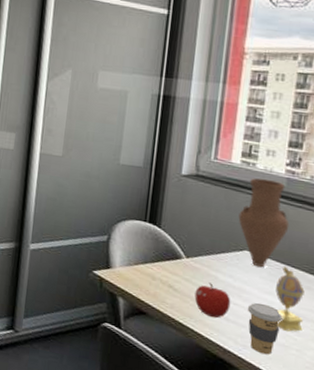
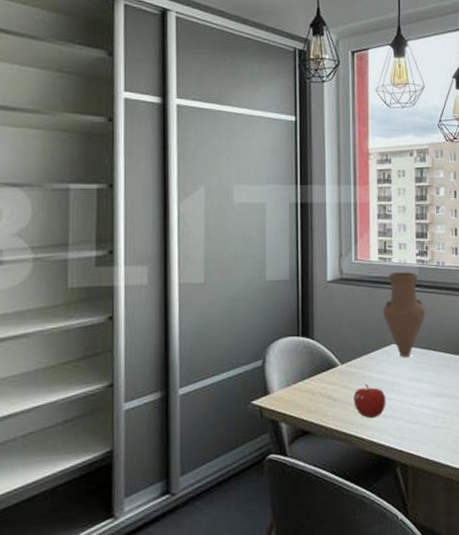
coffee cup: present [247,302,283,355] -> none [400,391,431,441]
decorative egg: present [276,266,305,332] -> none [422,351,448,413]

